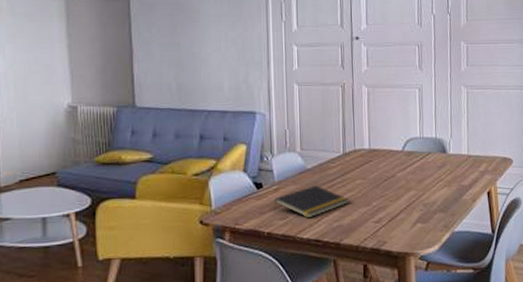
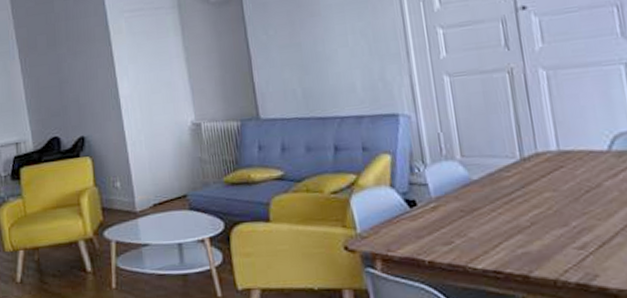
notepad: present [274,185,349,219] -> none [433,201,536,244]

